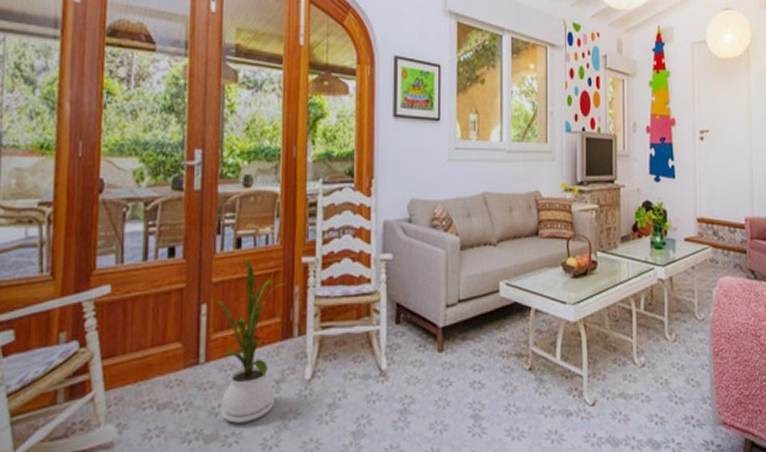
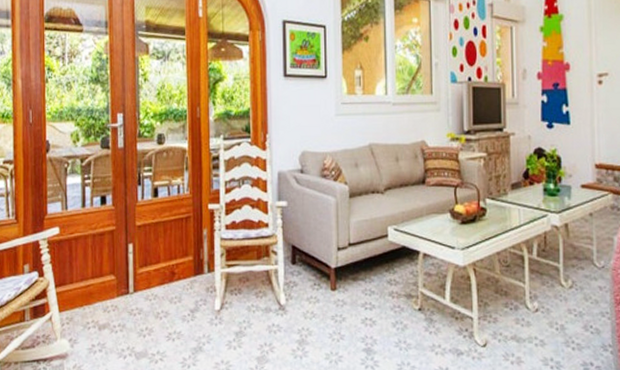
house plant: present [214,257,287,423] -> none [138,204,197,344]

